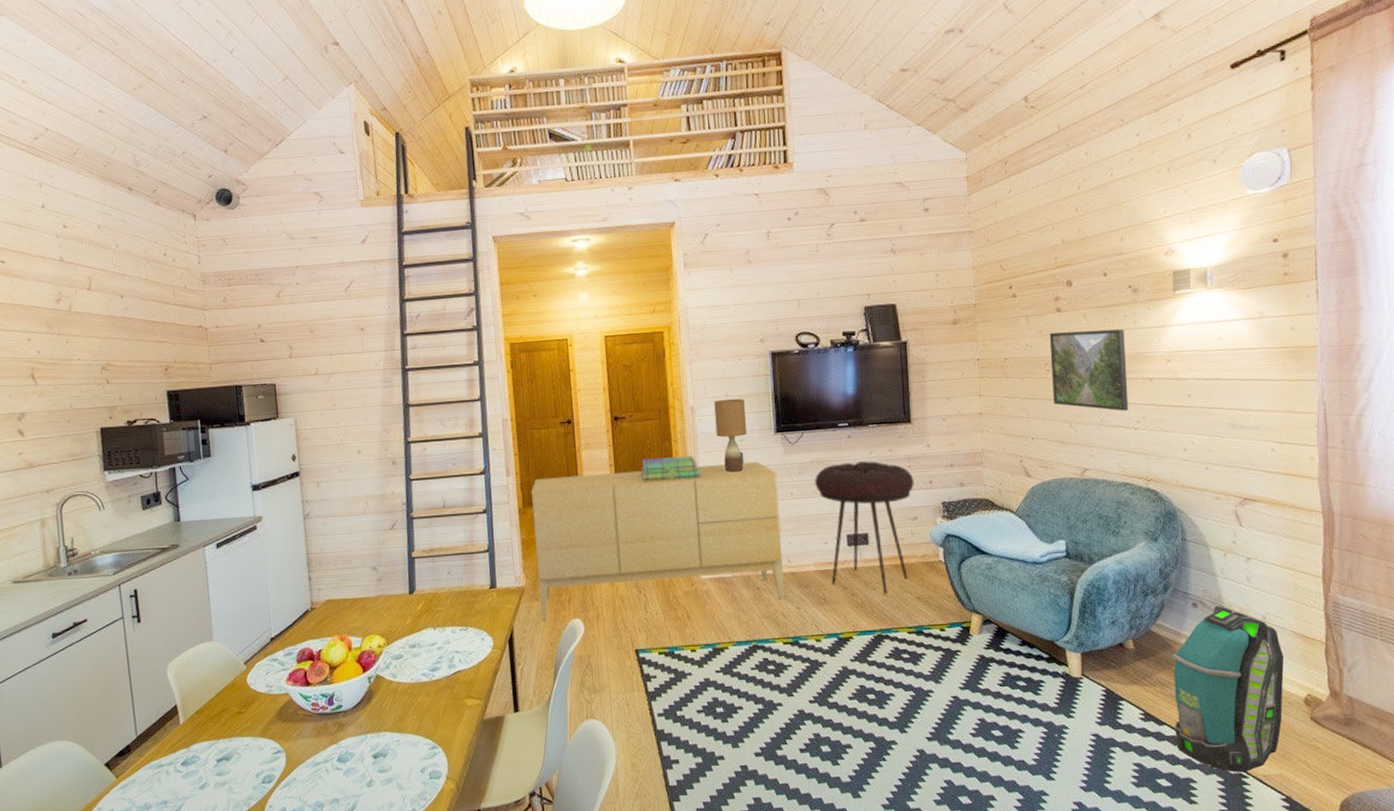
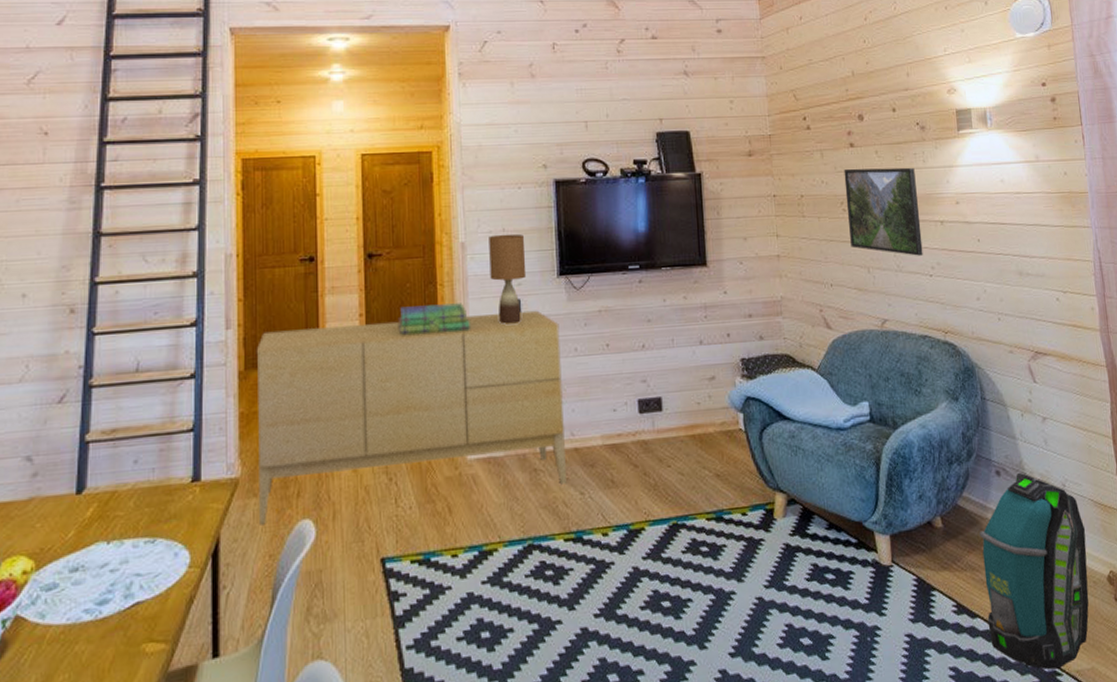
stool: present [814,461,914,594] -> none [601,310,711,472]

